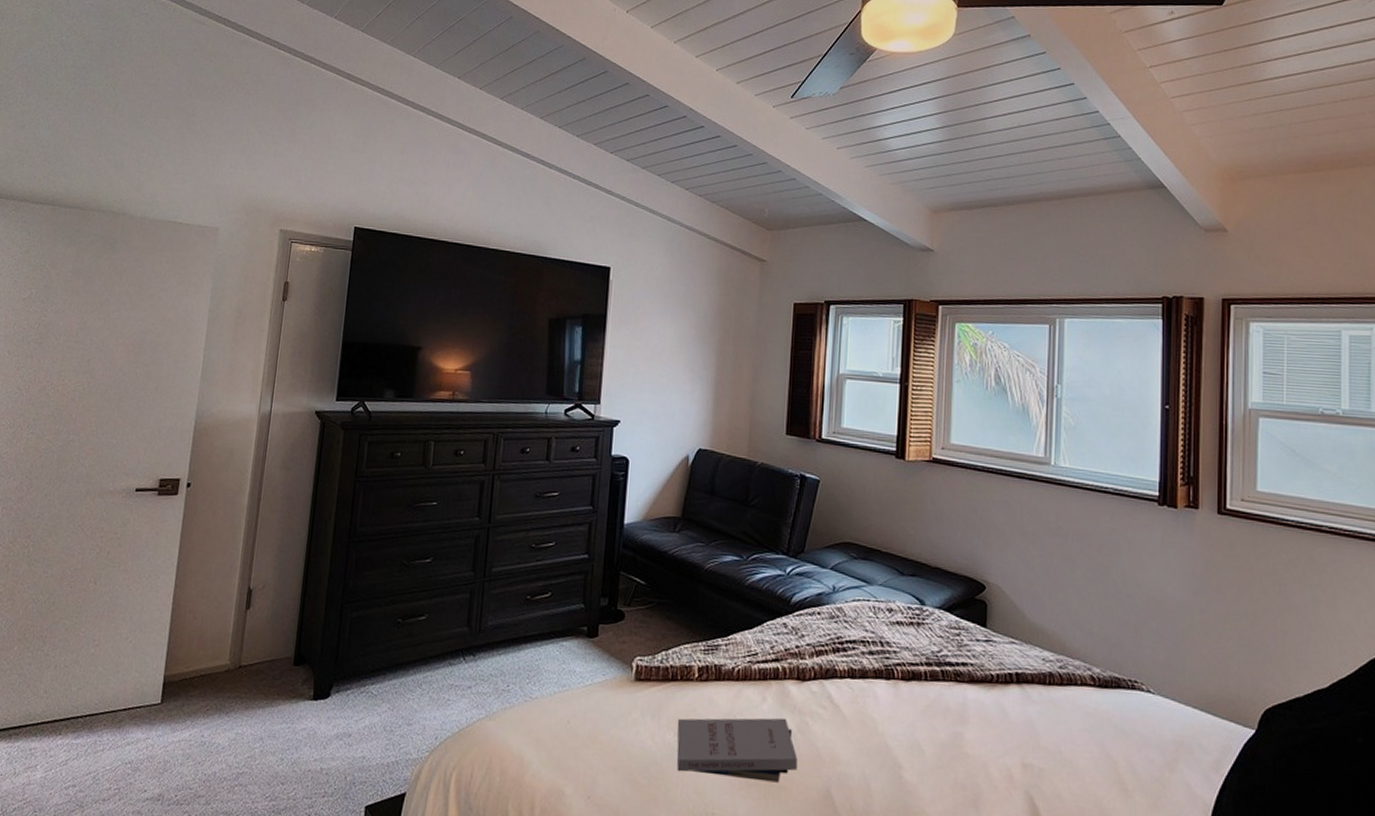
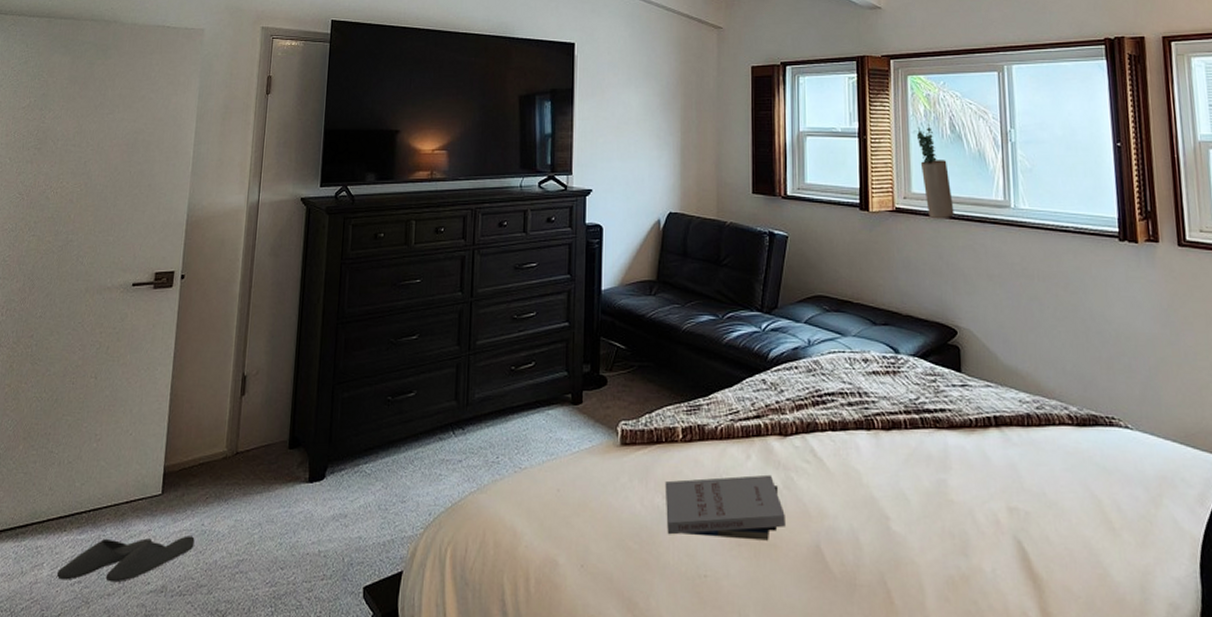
slippers: none [50,745,194,788] -> present [56,535,195,583]
vase: none [961,374,992,473] -> present [917,124,954,219]

